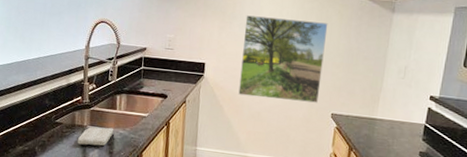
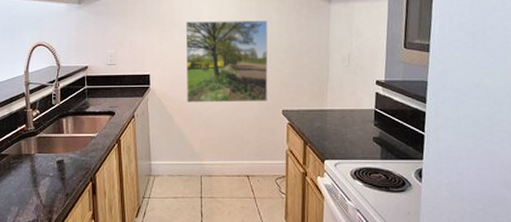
washcloth: present [77,126,114,146] -> none [27,153,64,174]

